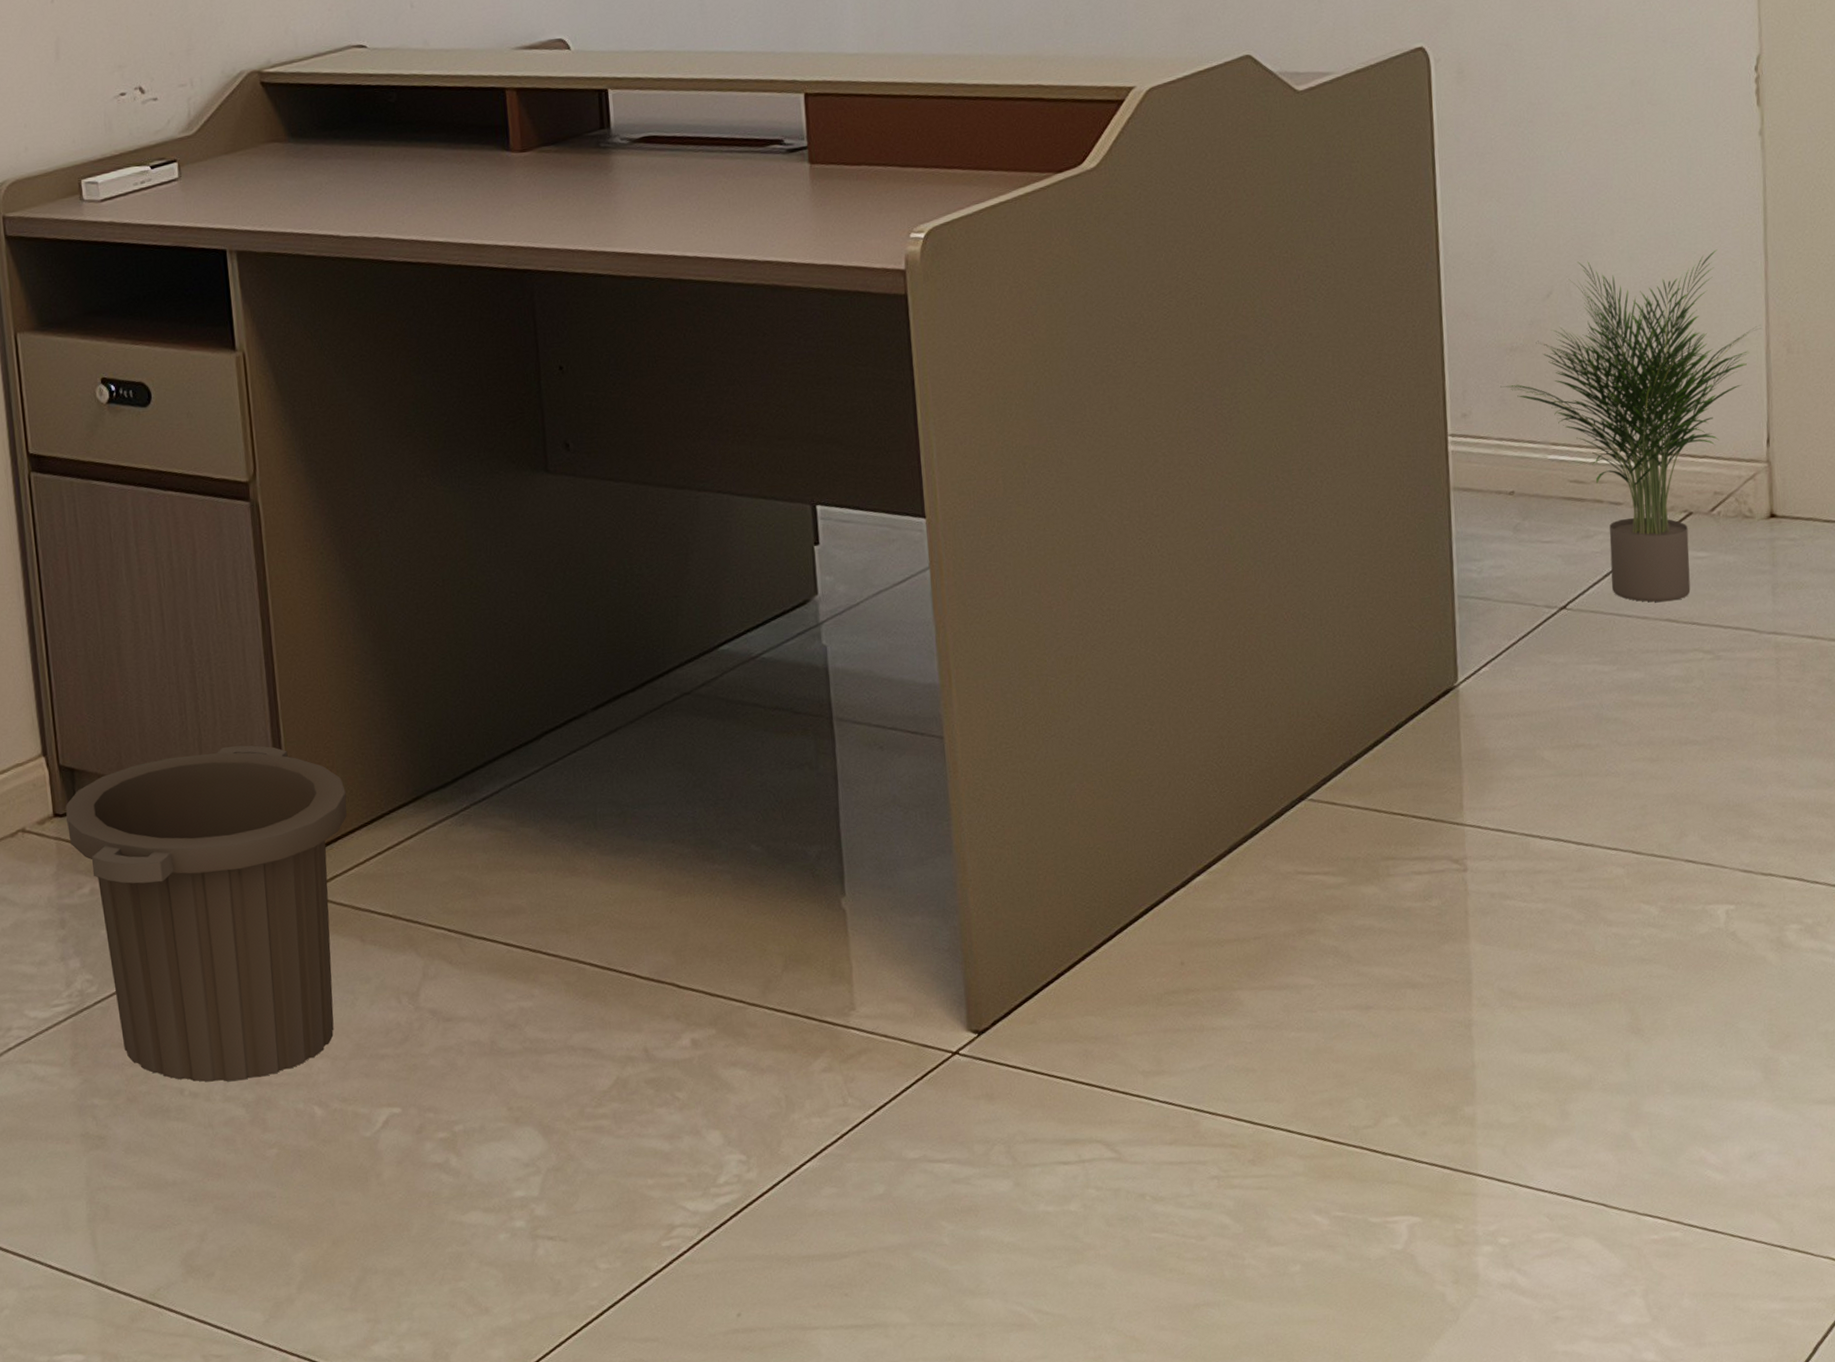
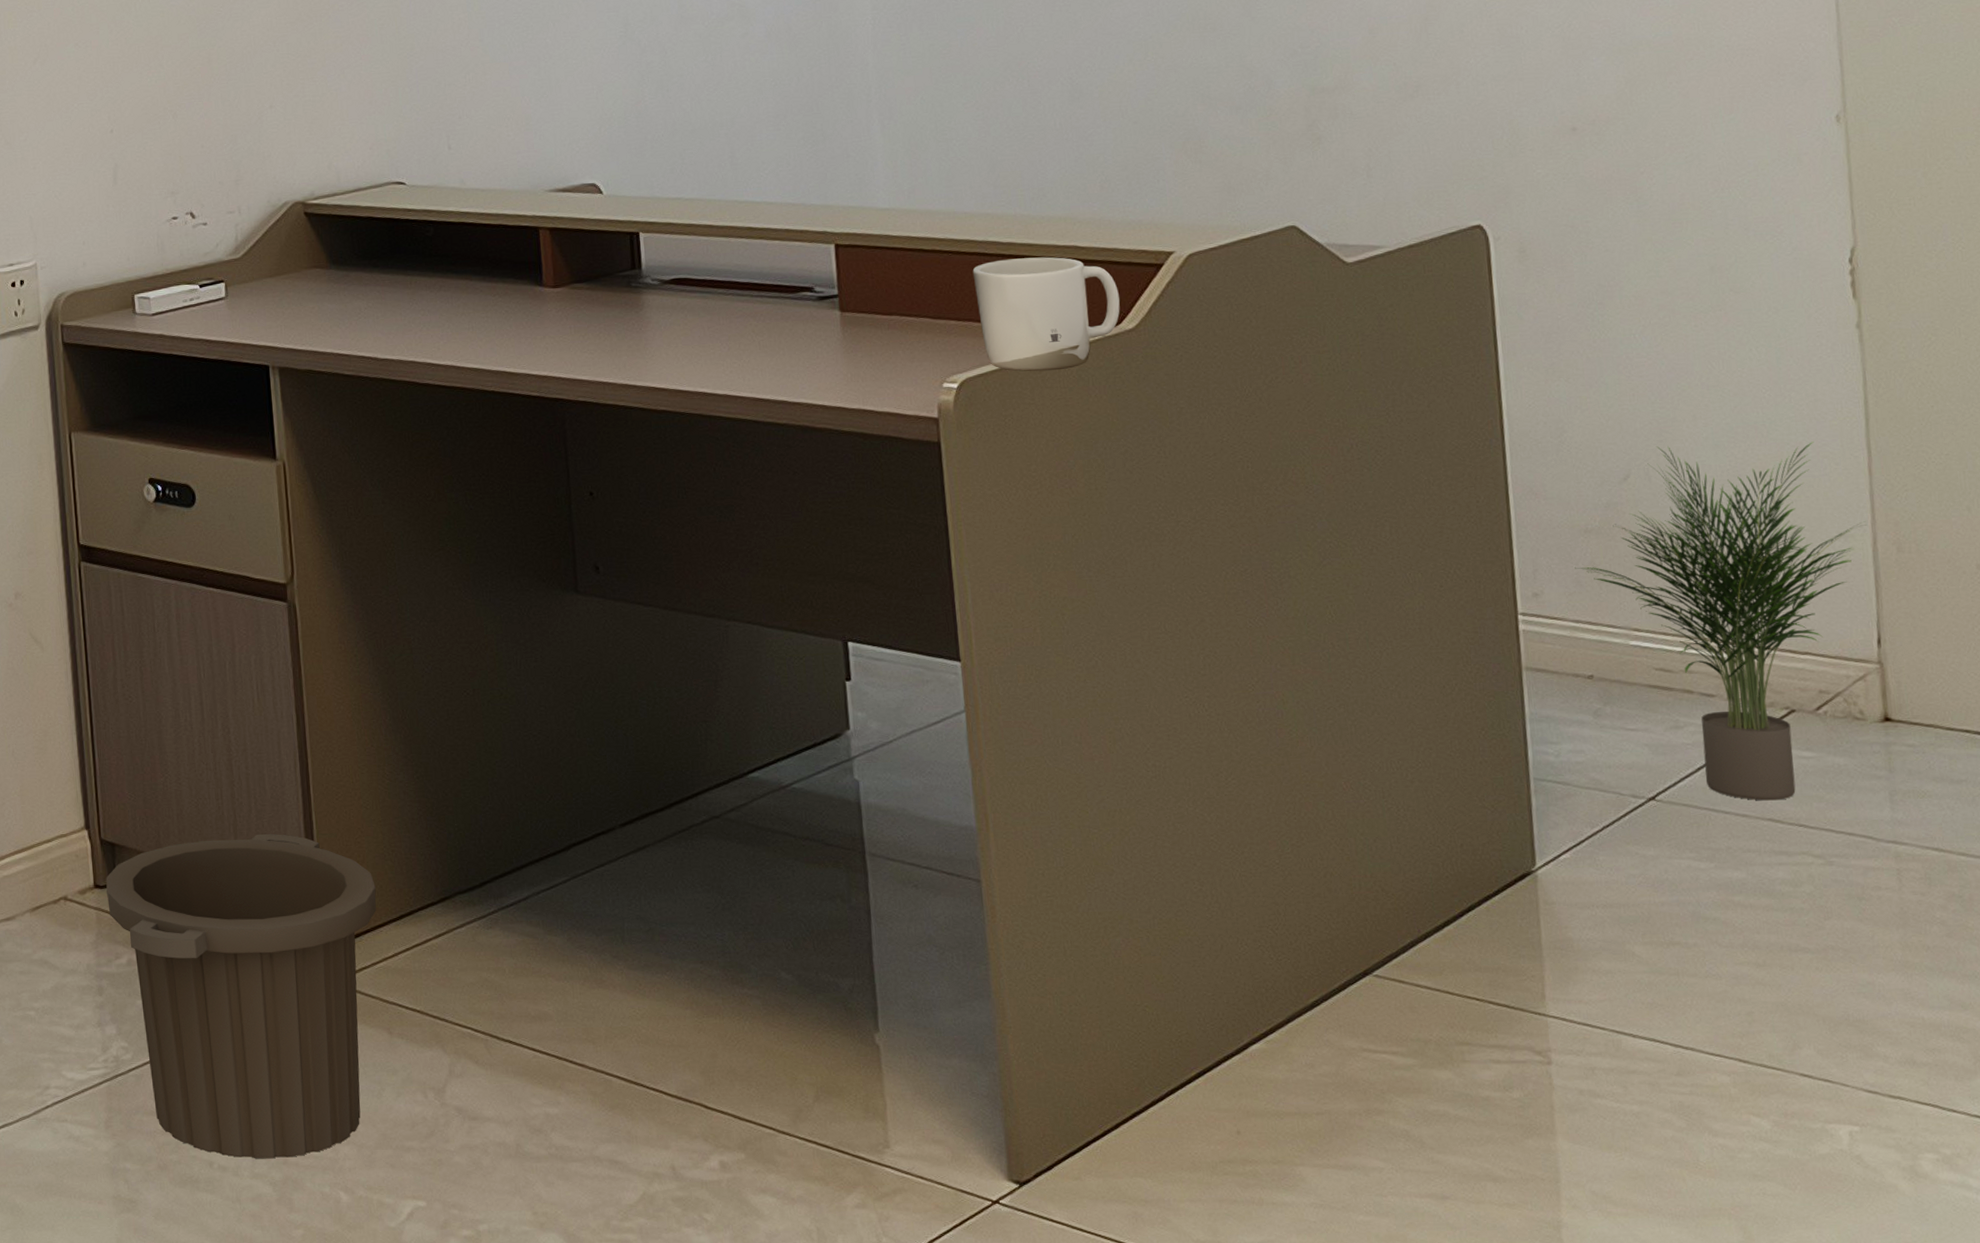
mug: none [939,97,1082,218] -> present [972,257,1120,372]

